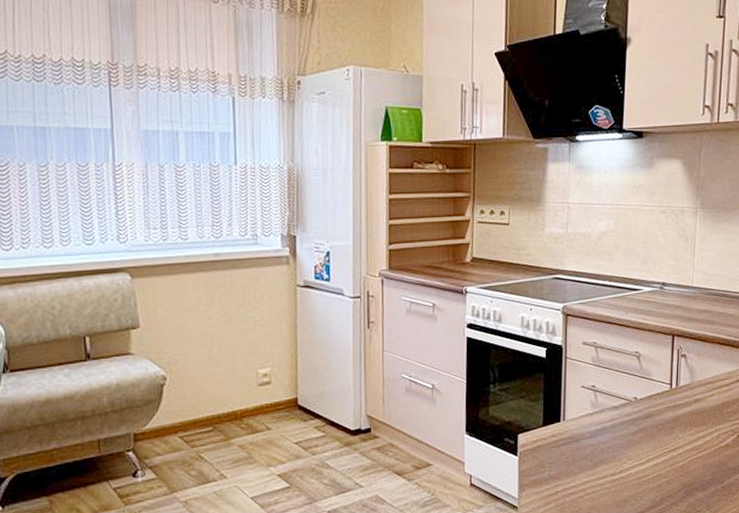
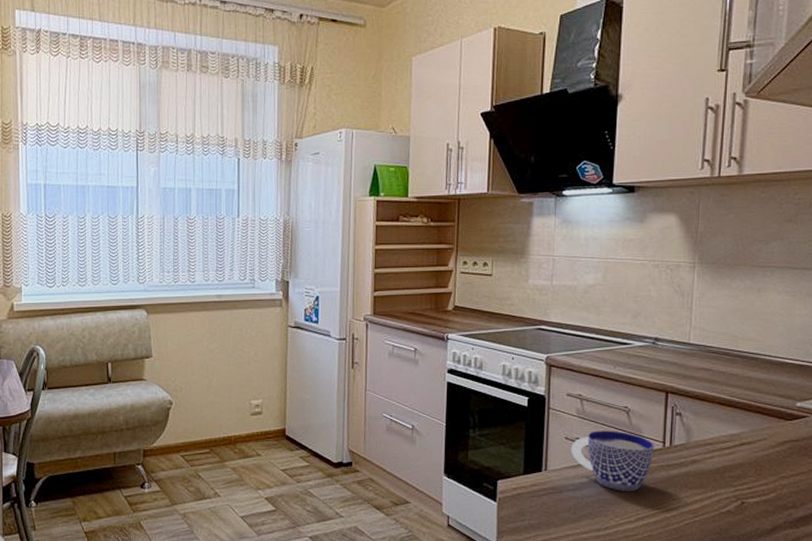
cup: none [587,376,662,435] -> present [571,431,654,492]

